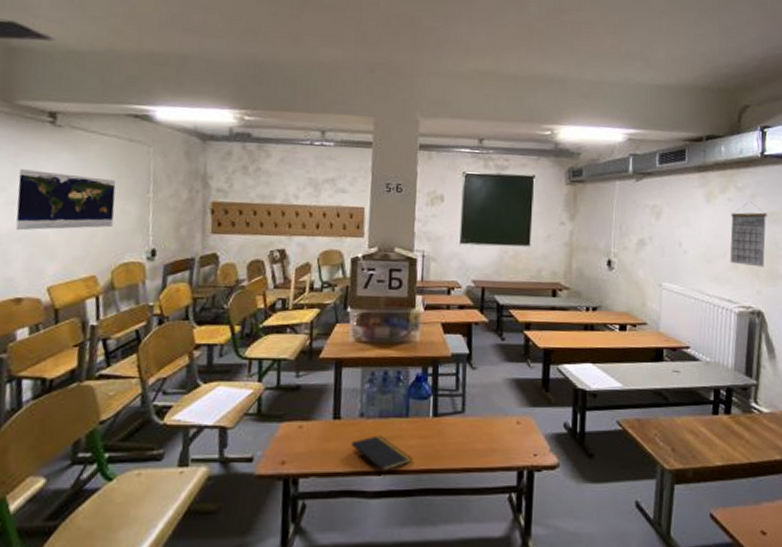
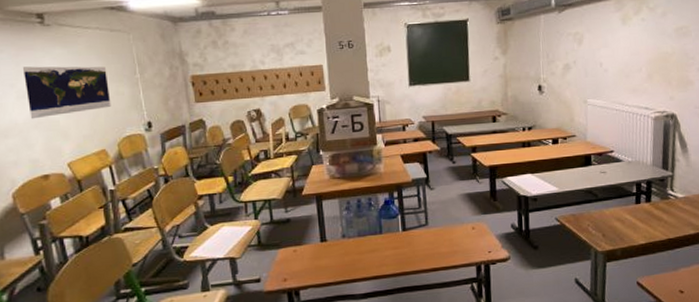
notepad: present [352,435,413,479] -> none [338,250,389,284]
calendar: present [730,202,767,267] -> none [645,20,677,77]

